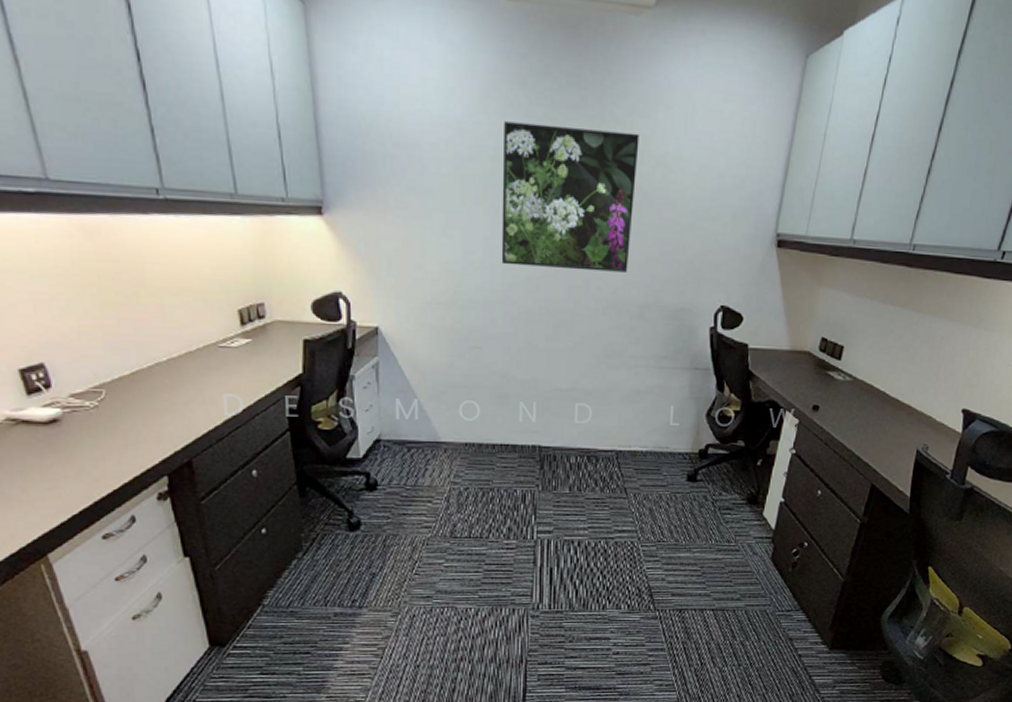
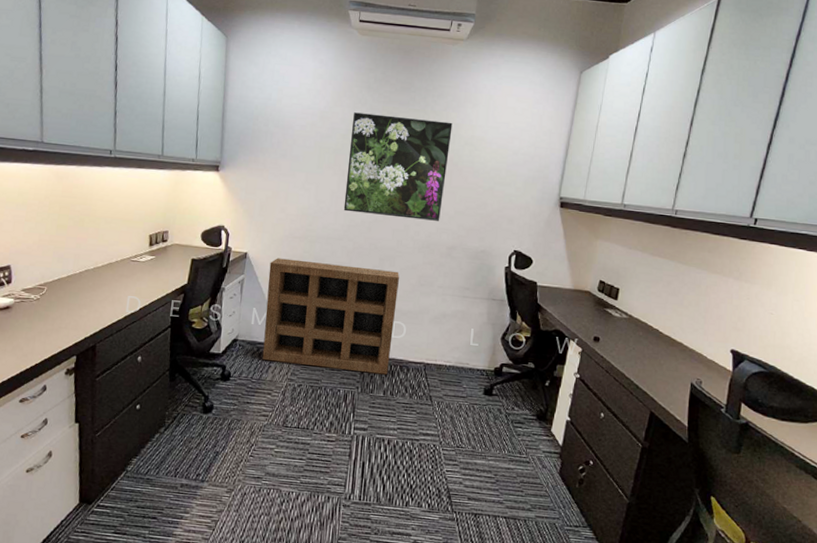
shelving unit: none [411,332,580,468] -> present [262,258,399,375]

